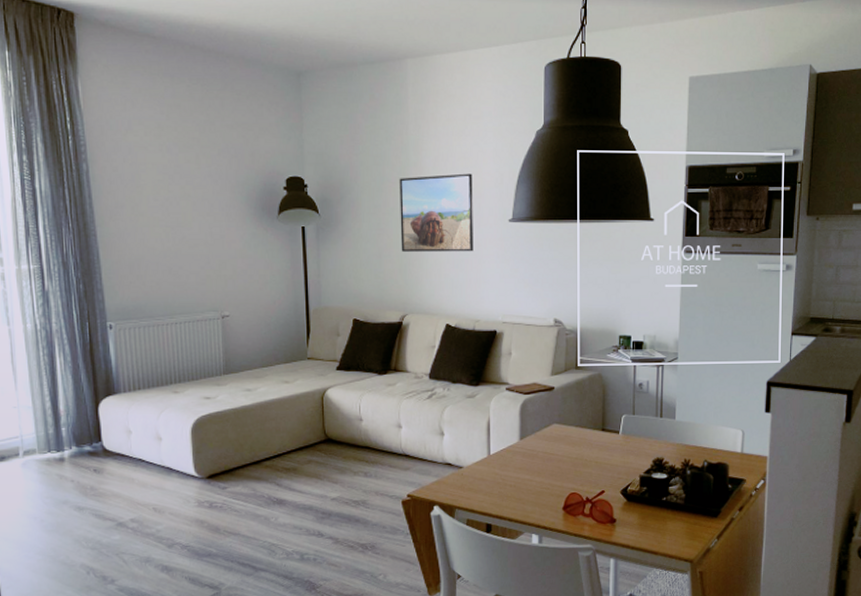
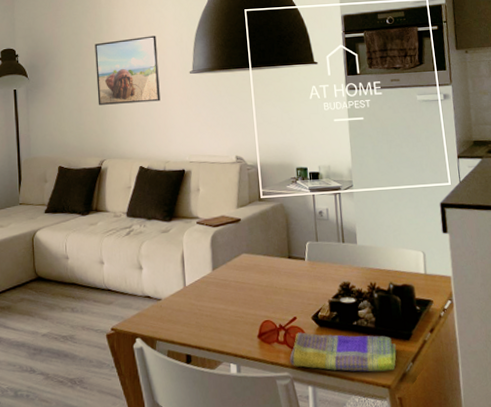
dish towel: none [594,506,704,547] -> present [290,332,397,372]

